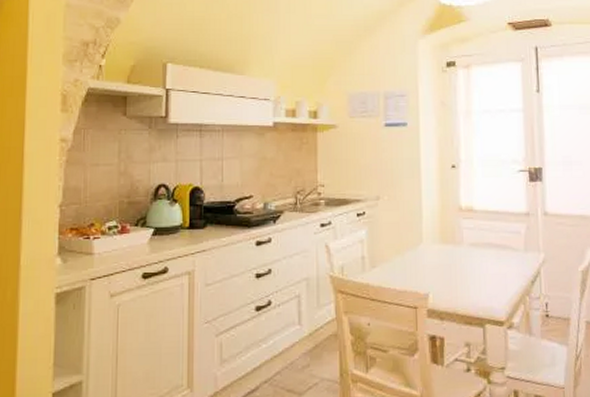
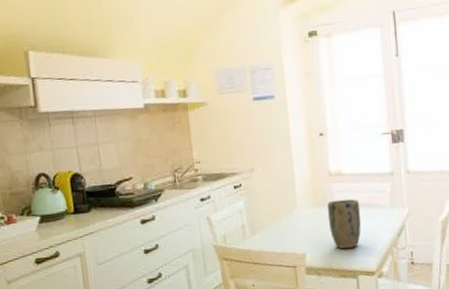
plant pot: none [455,237,492,293] -> present [327,199,361,249]

